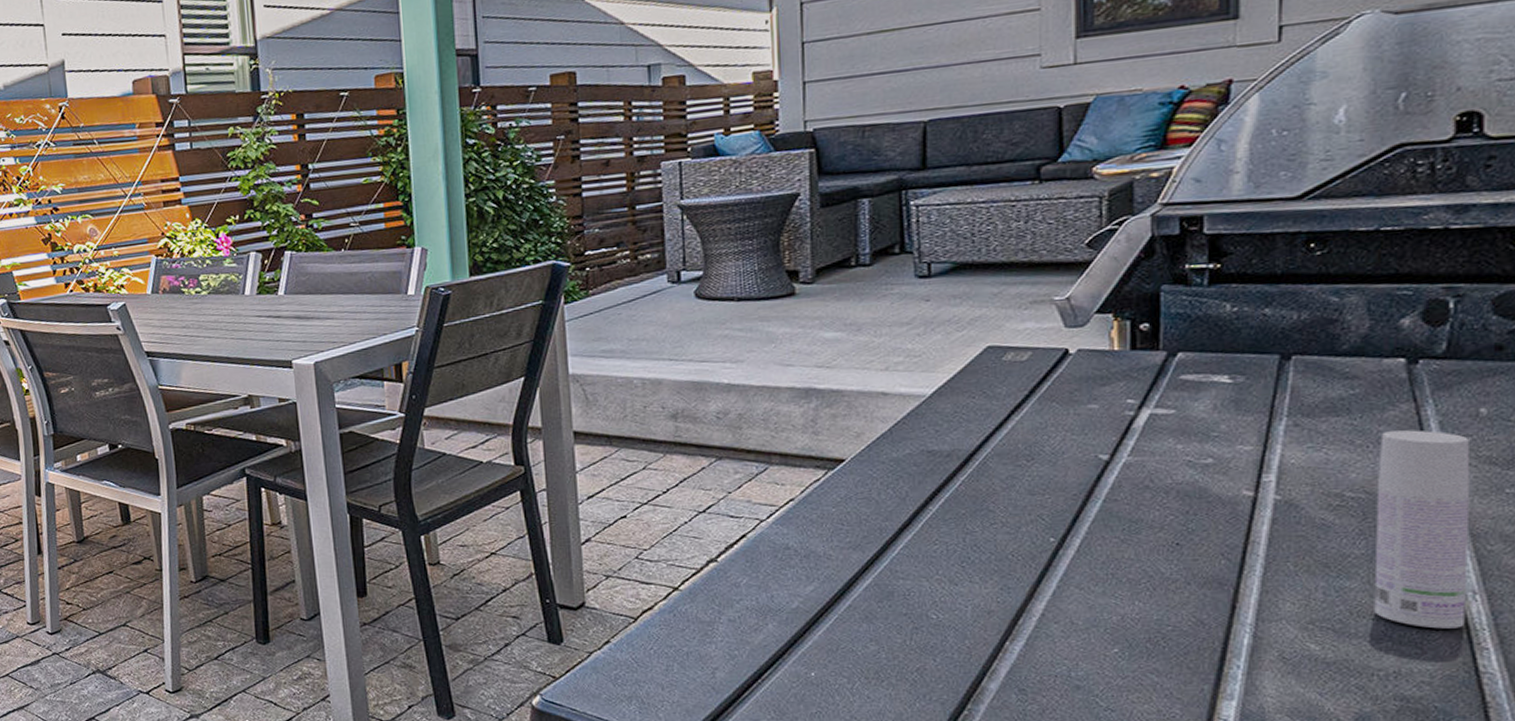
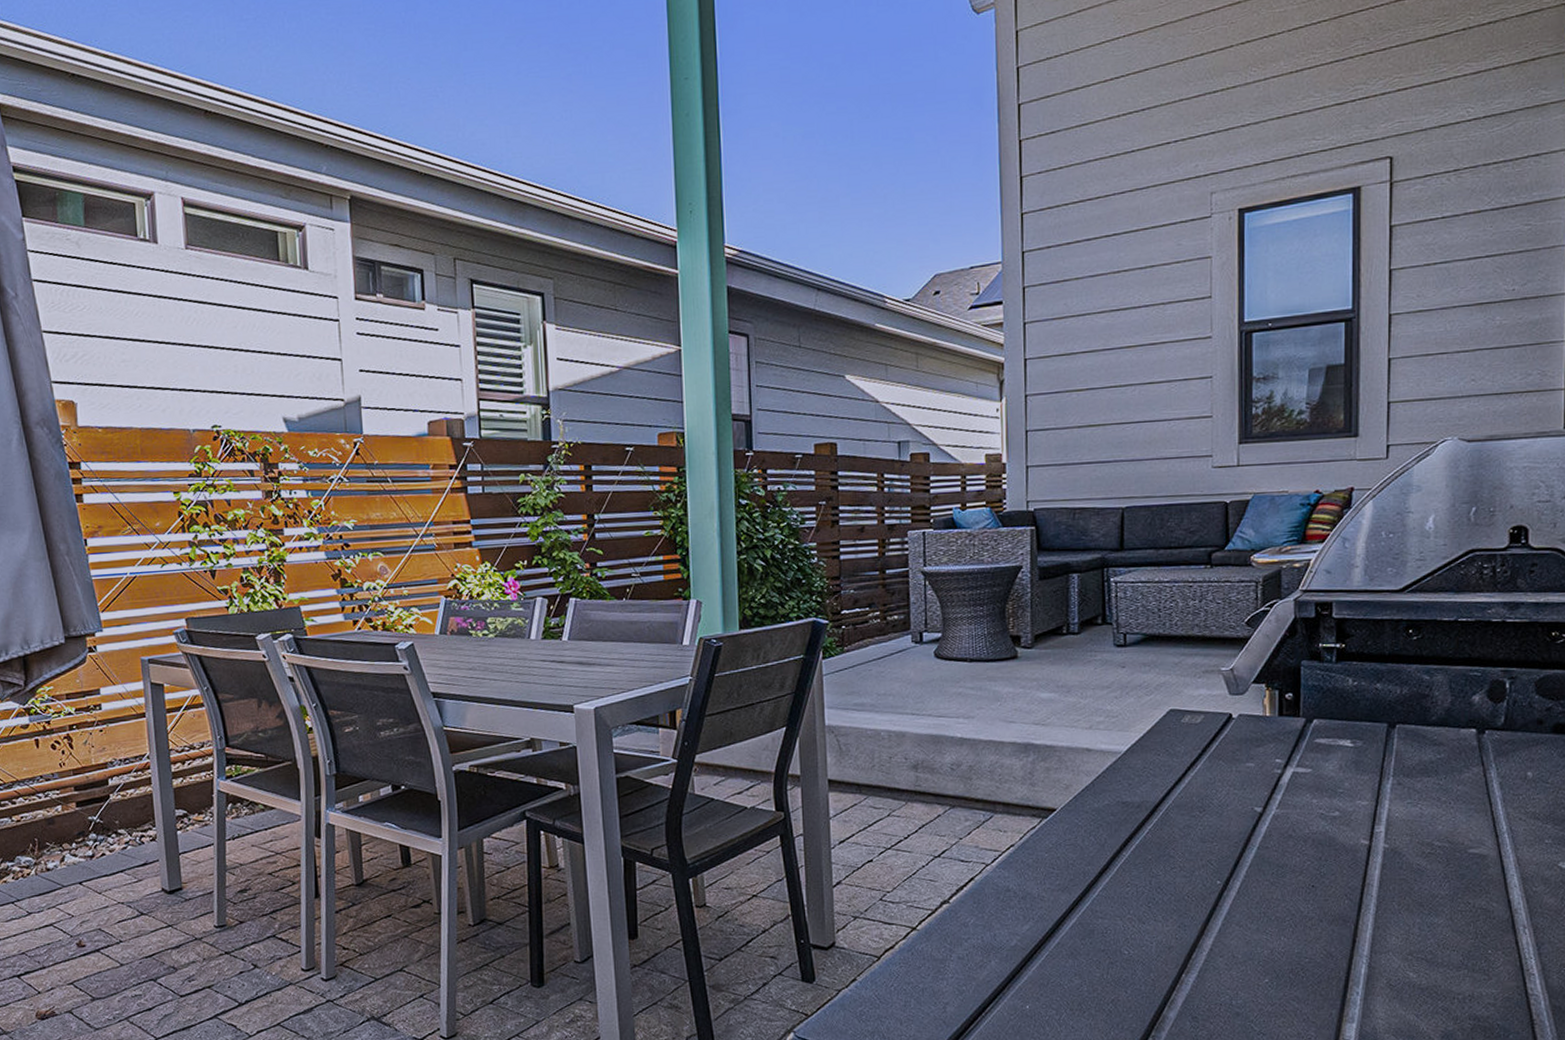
bottle: present [1374,430,1471,629] -> none [1455,789,1521,958]

